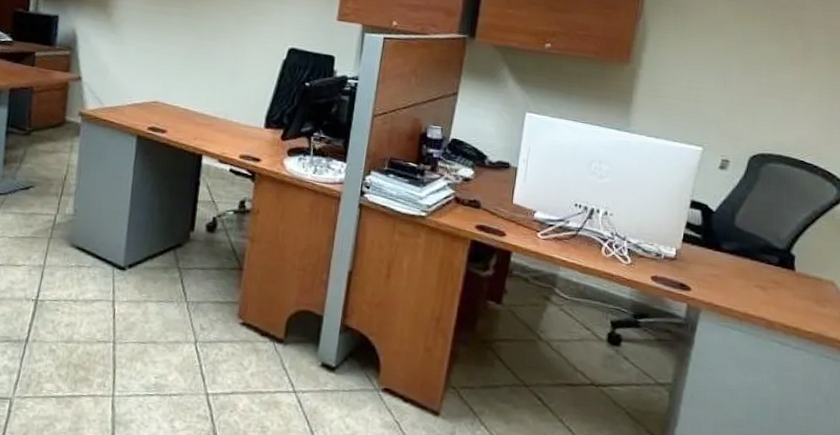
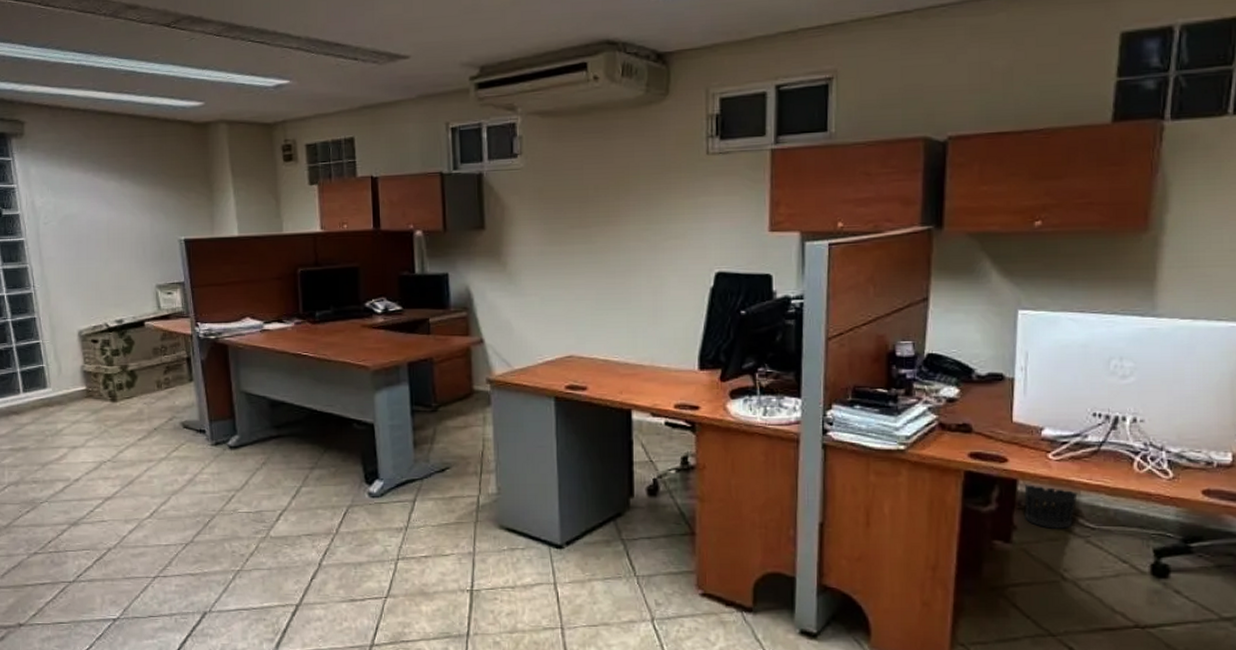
wastebasket: none [514,254,557,297] -> present [1024,482,1078,529]

